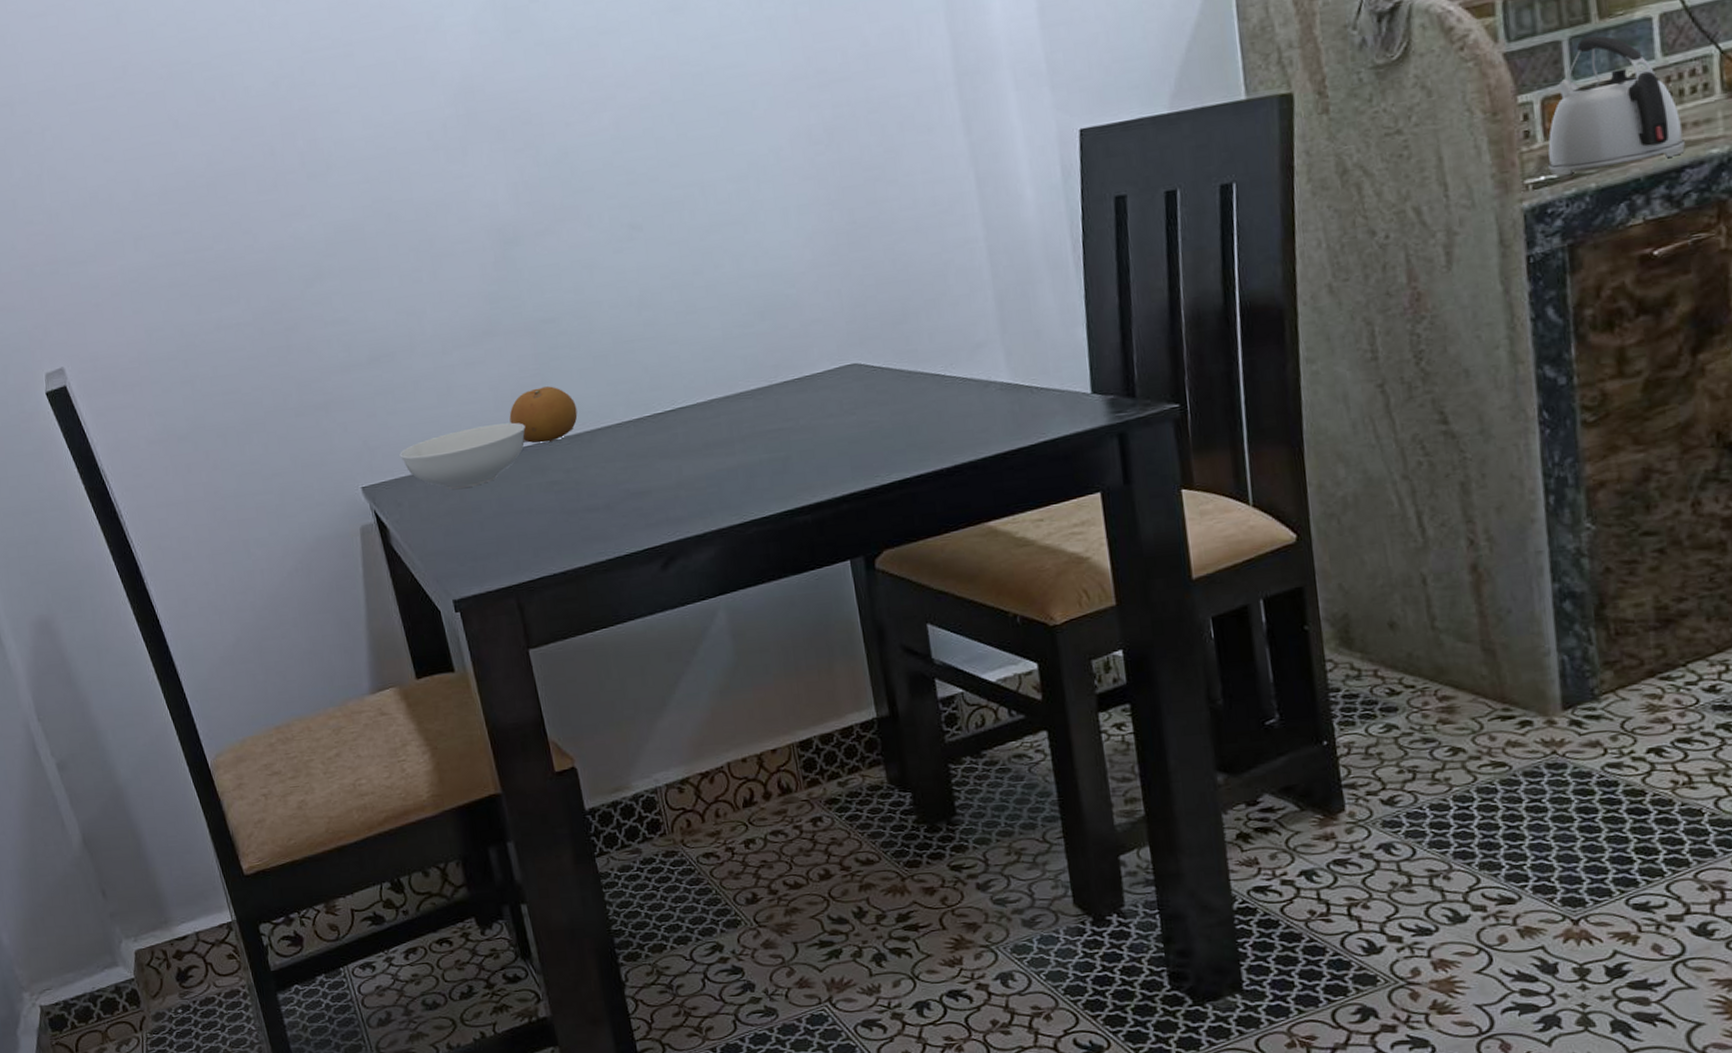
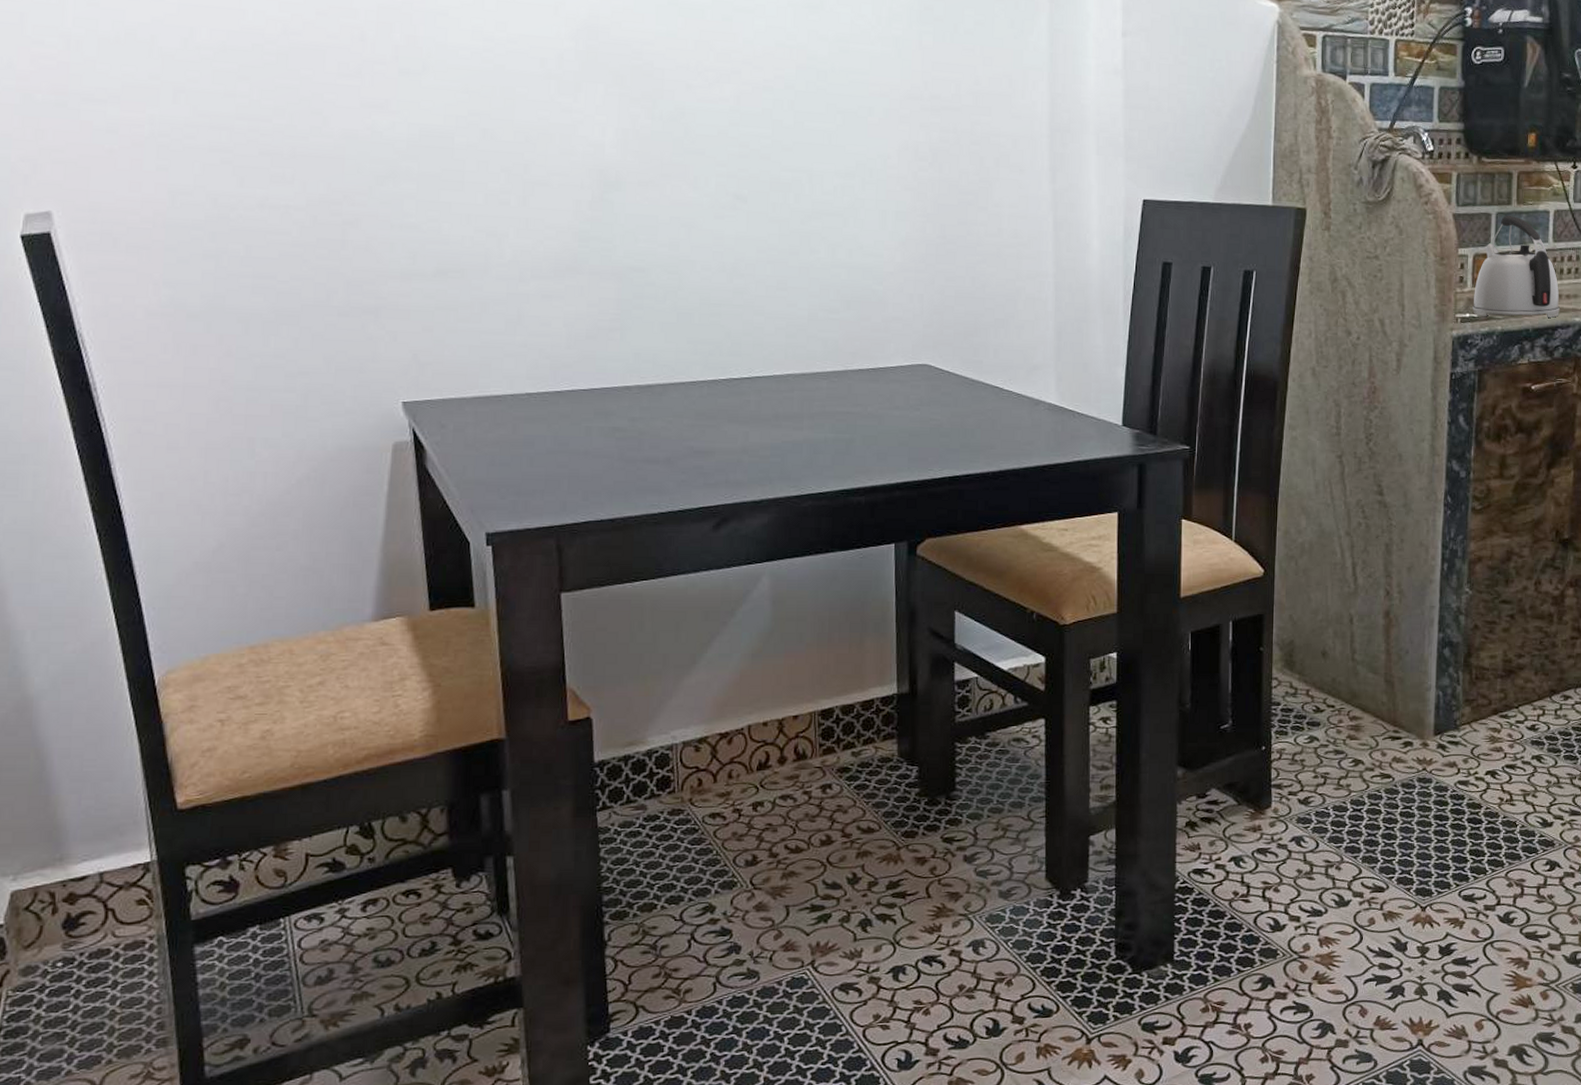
bowl: present [399,422,526,490] -> none [452,360,596,421]
fruit: present [509,386,578,444] -> none [580,333,653,388]

